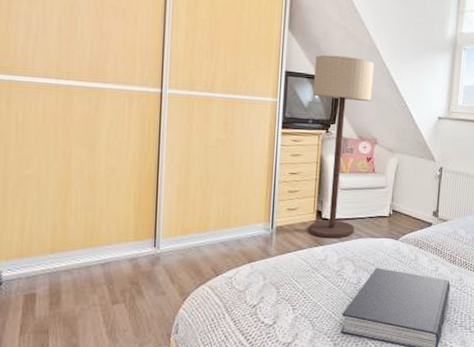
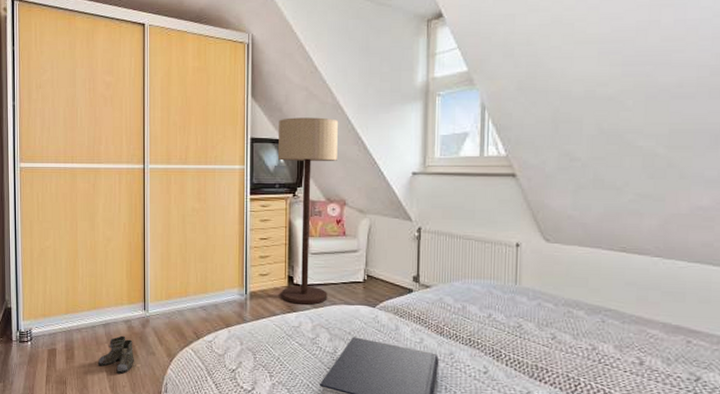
boots: none [92,275,140,317] -> present [97,335,135,374]

